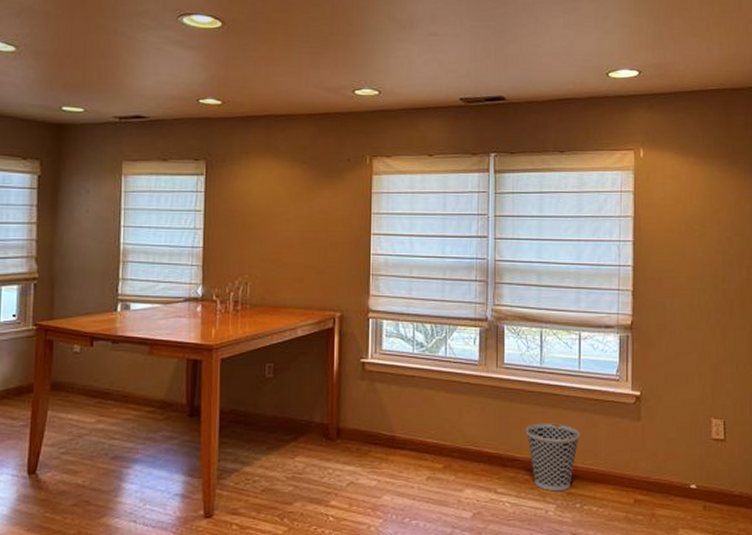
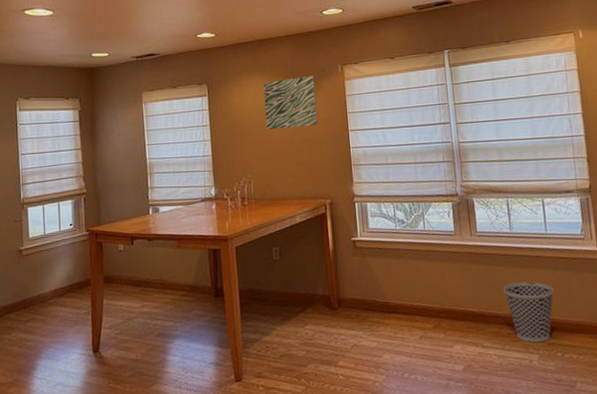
wall art: none [273,165,337,224] -> present [263,76,318,130]

